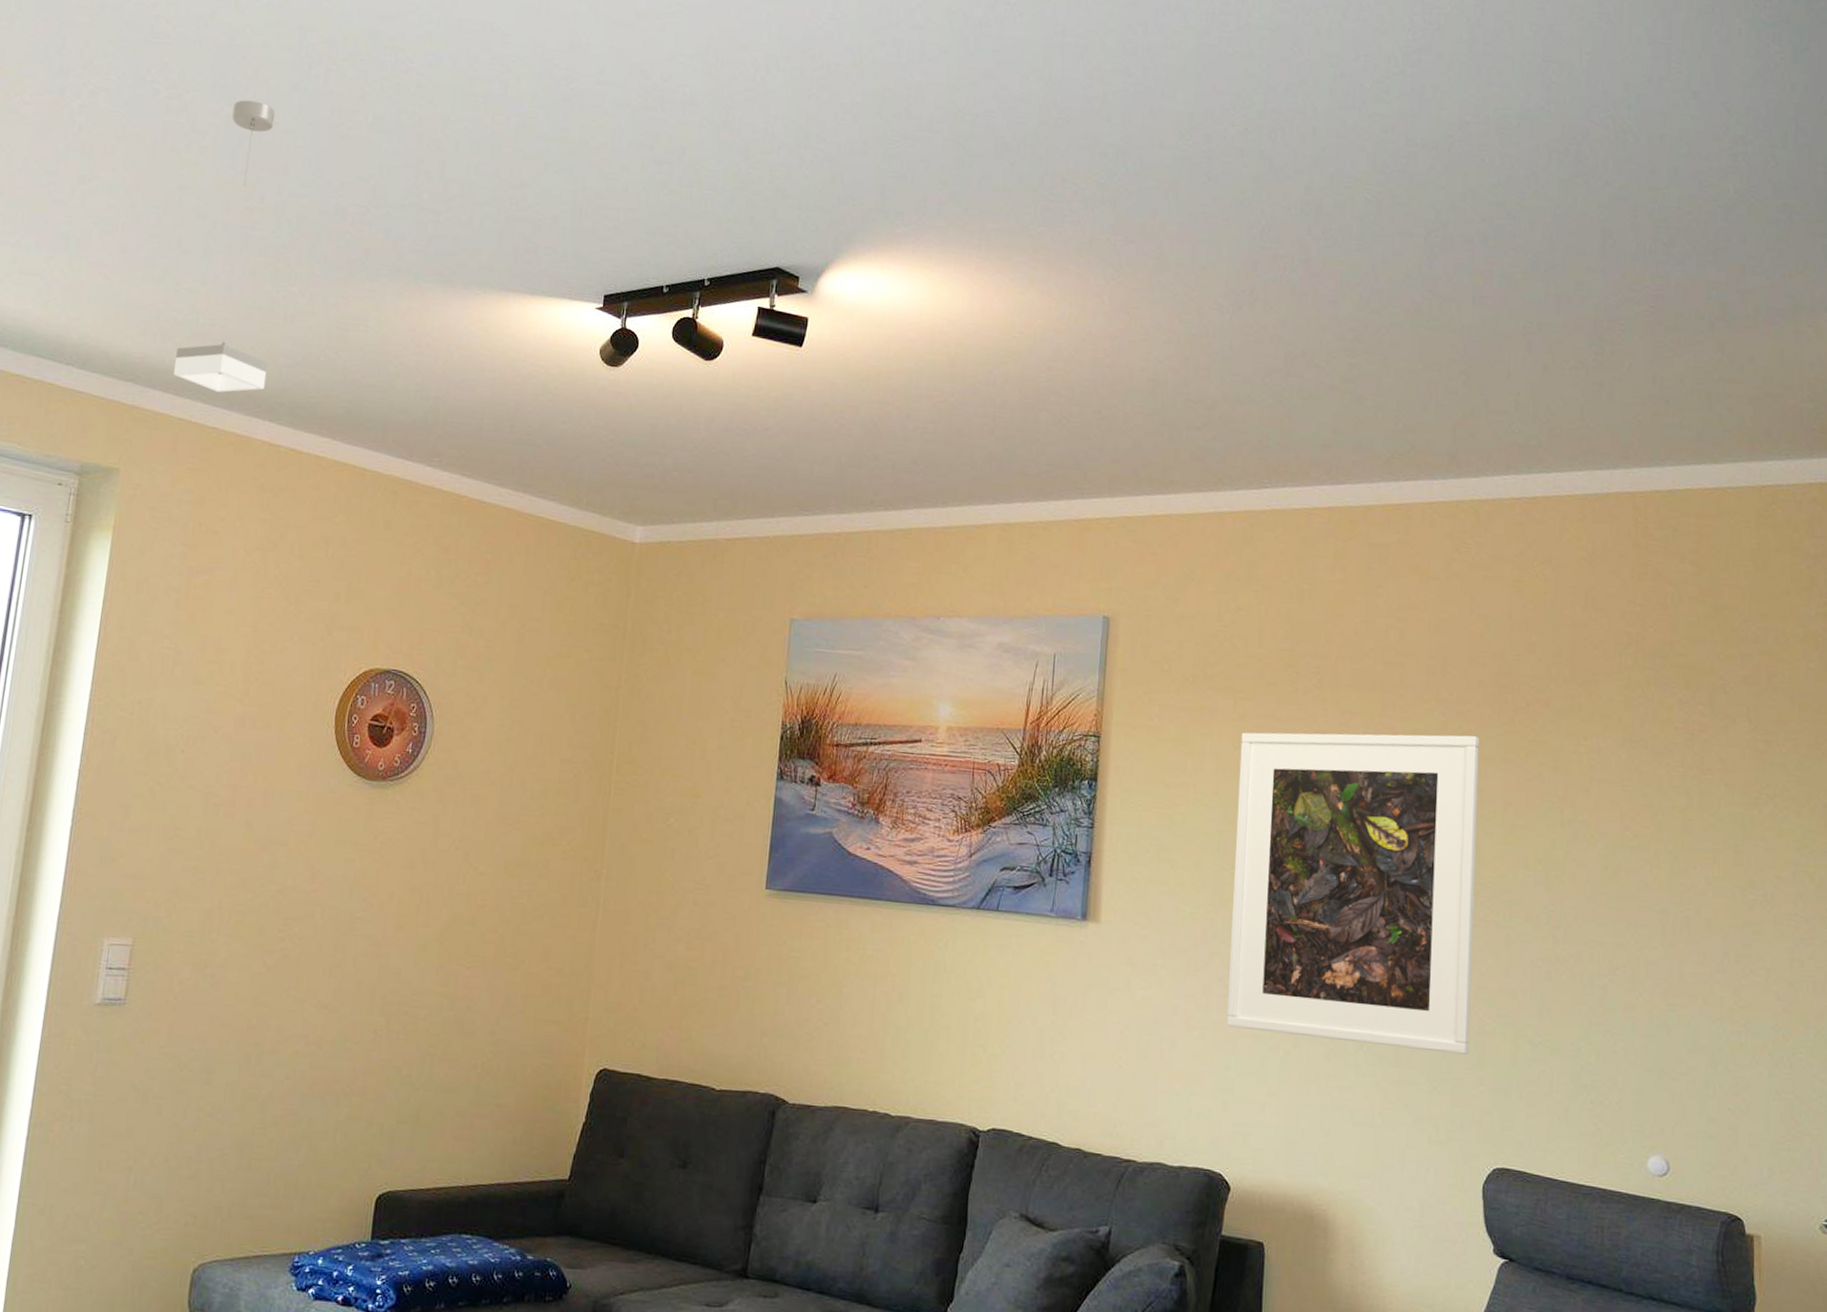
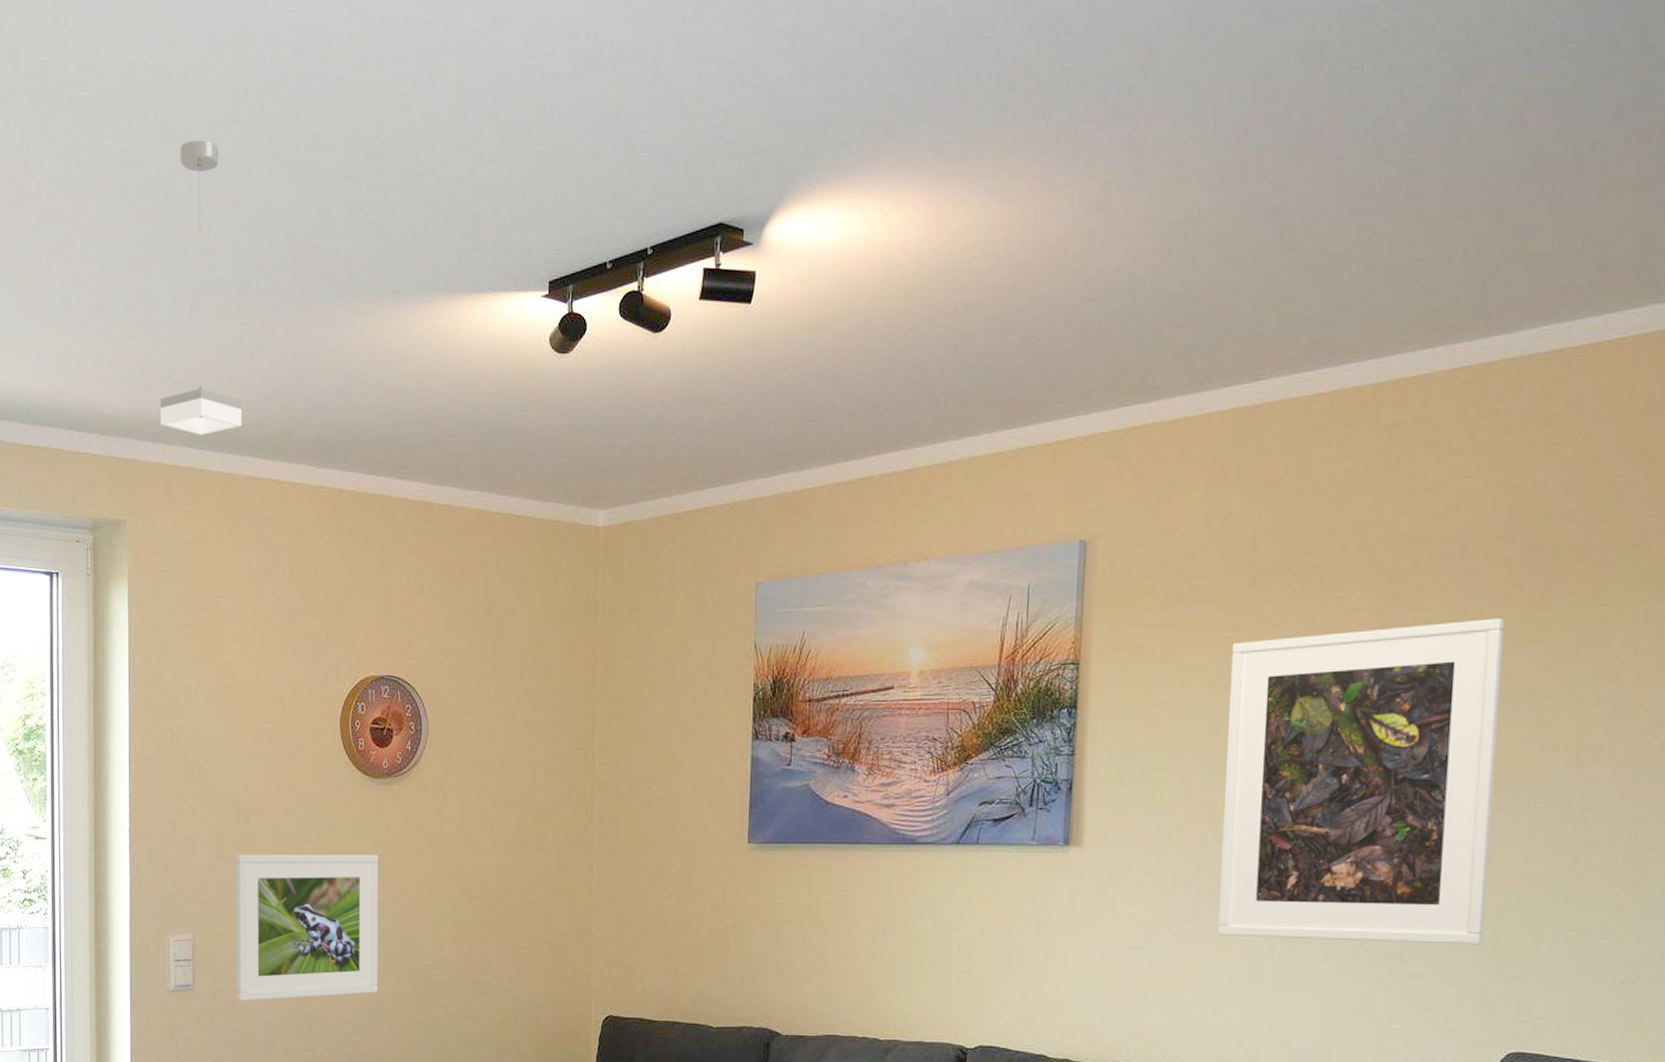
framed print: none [174,850,362,1025] -> present [235,854,379,1001]

